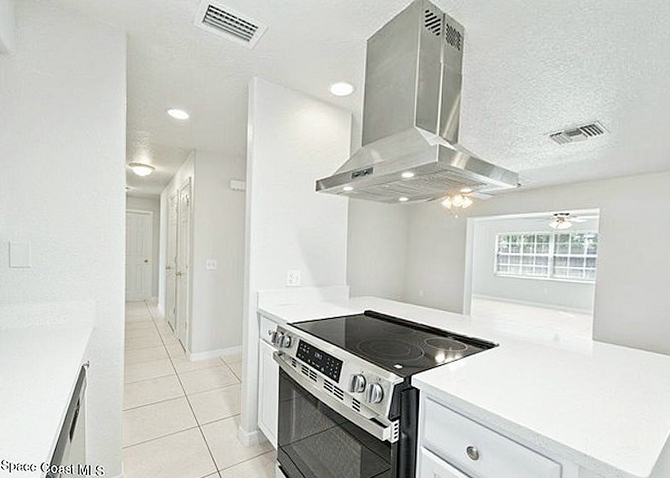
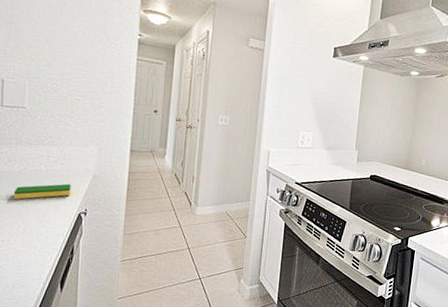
dish sponge: none [24,337,74,355] -> present [13,183,71,200]

